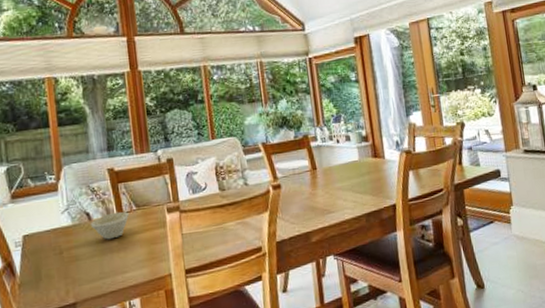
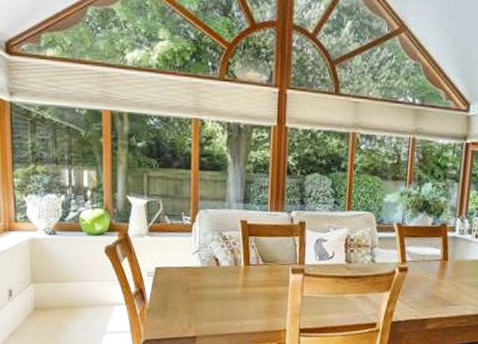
bowl: present [90,211,130,240] -> none [217,262,256,287]

